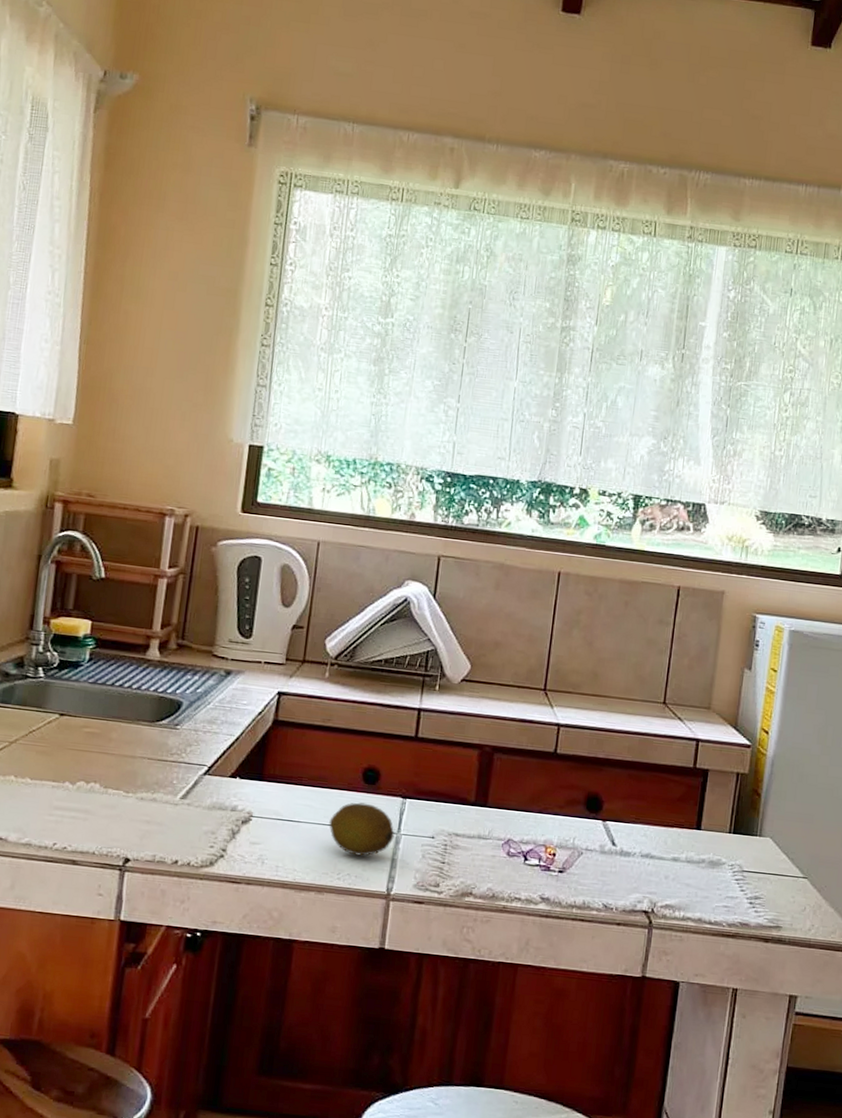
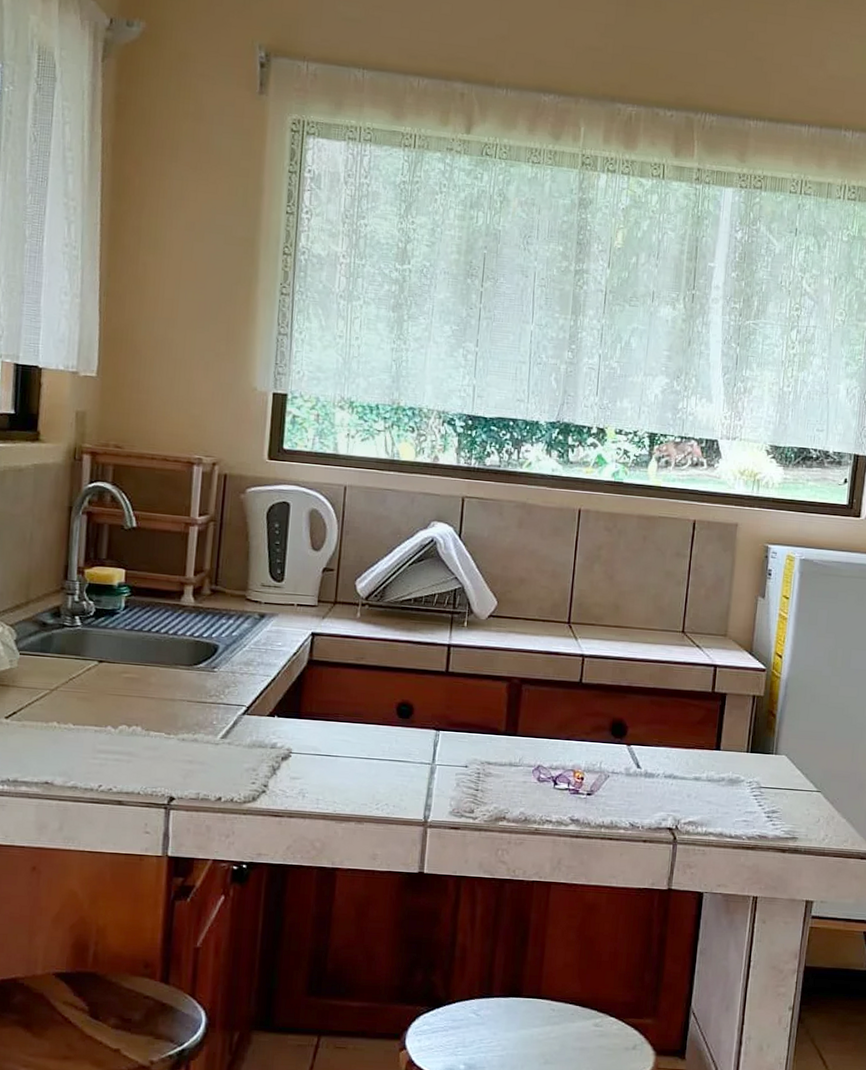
fruit: present [329,802,395,856] -> none [366,736,430,787]

